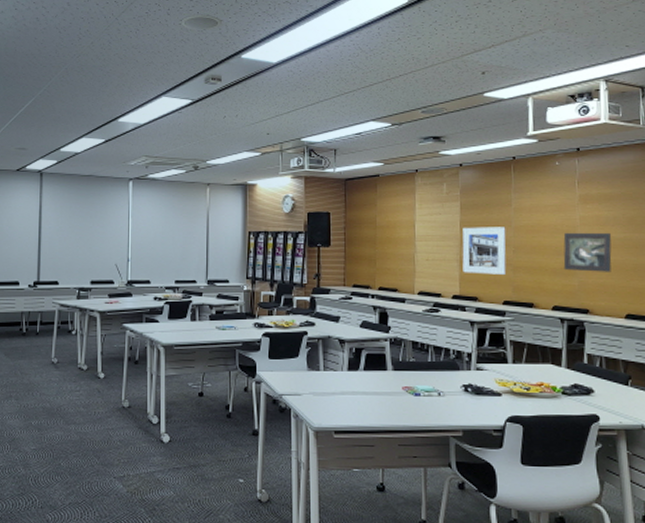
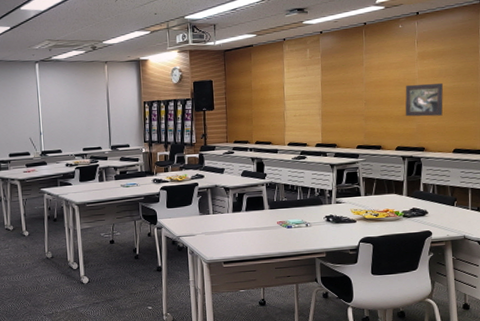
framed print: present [462,227,507,275] -> none [323,83,360,125]

